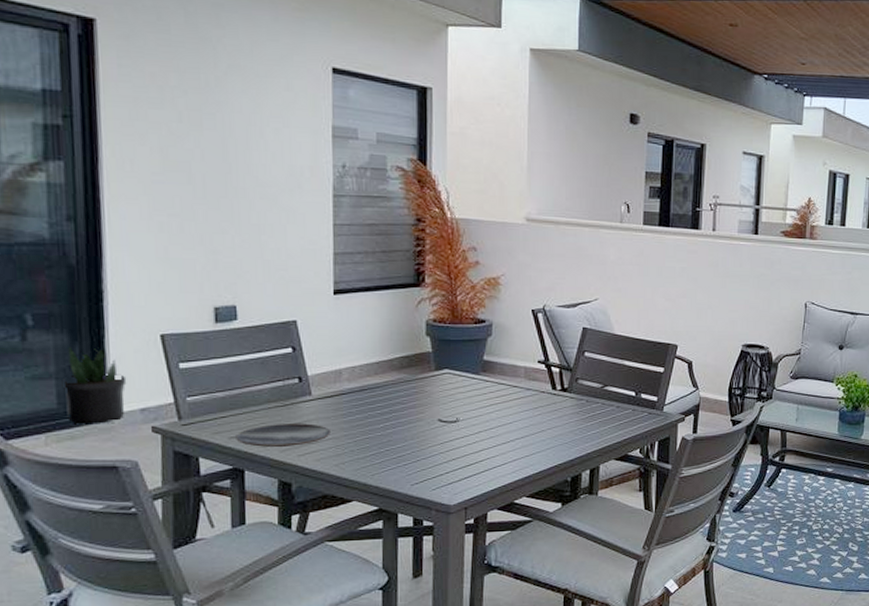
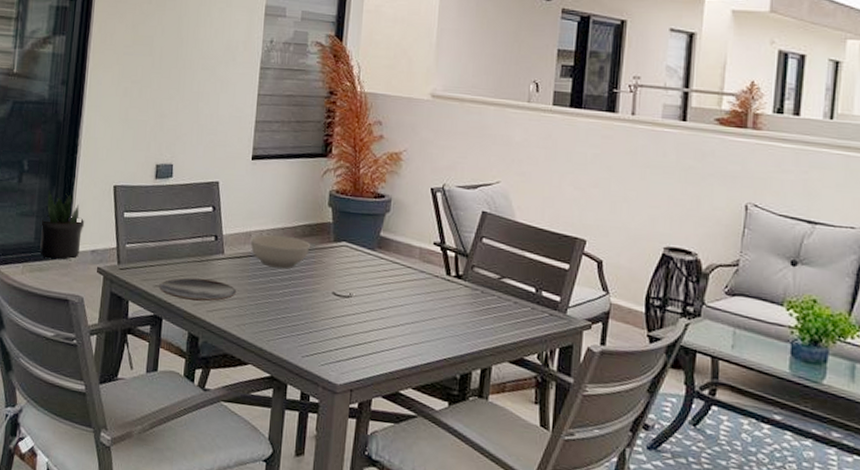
bowl: none [341,369,411,403] -> present [250,234,311,269]

